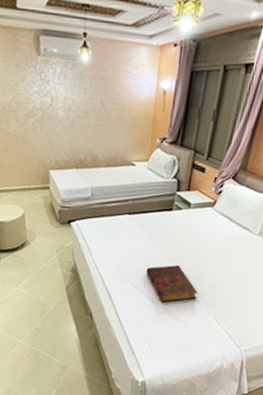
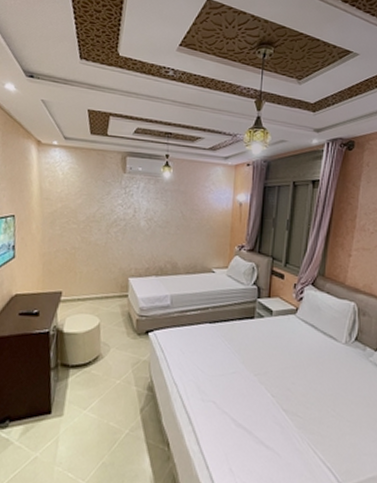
book: present [146,264,198,303] -> none [229,379,287,427]

